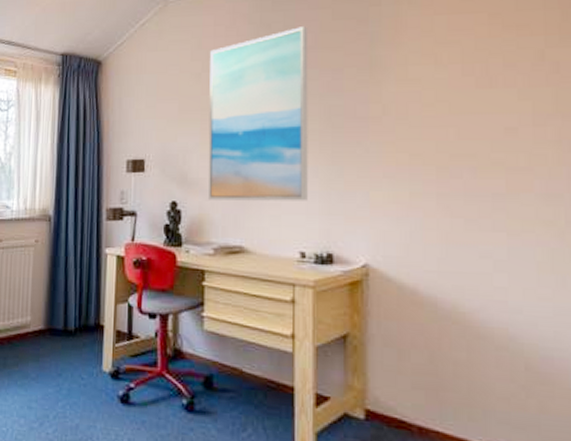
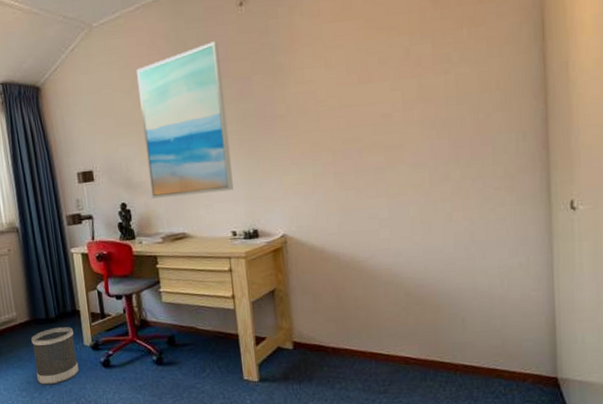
wastebasket: none [40,343,92,416] -> present [31,327,79,385]

